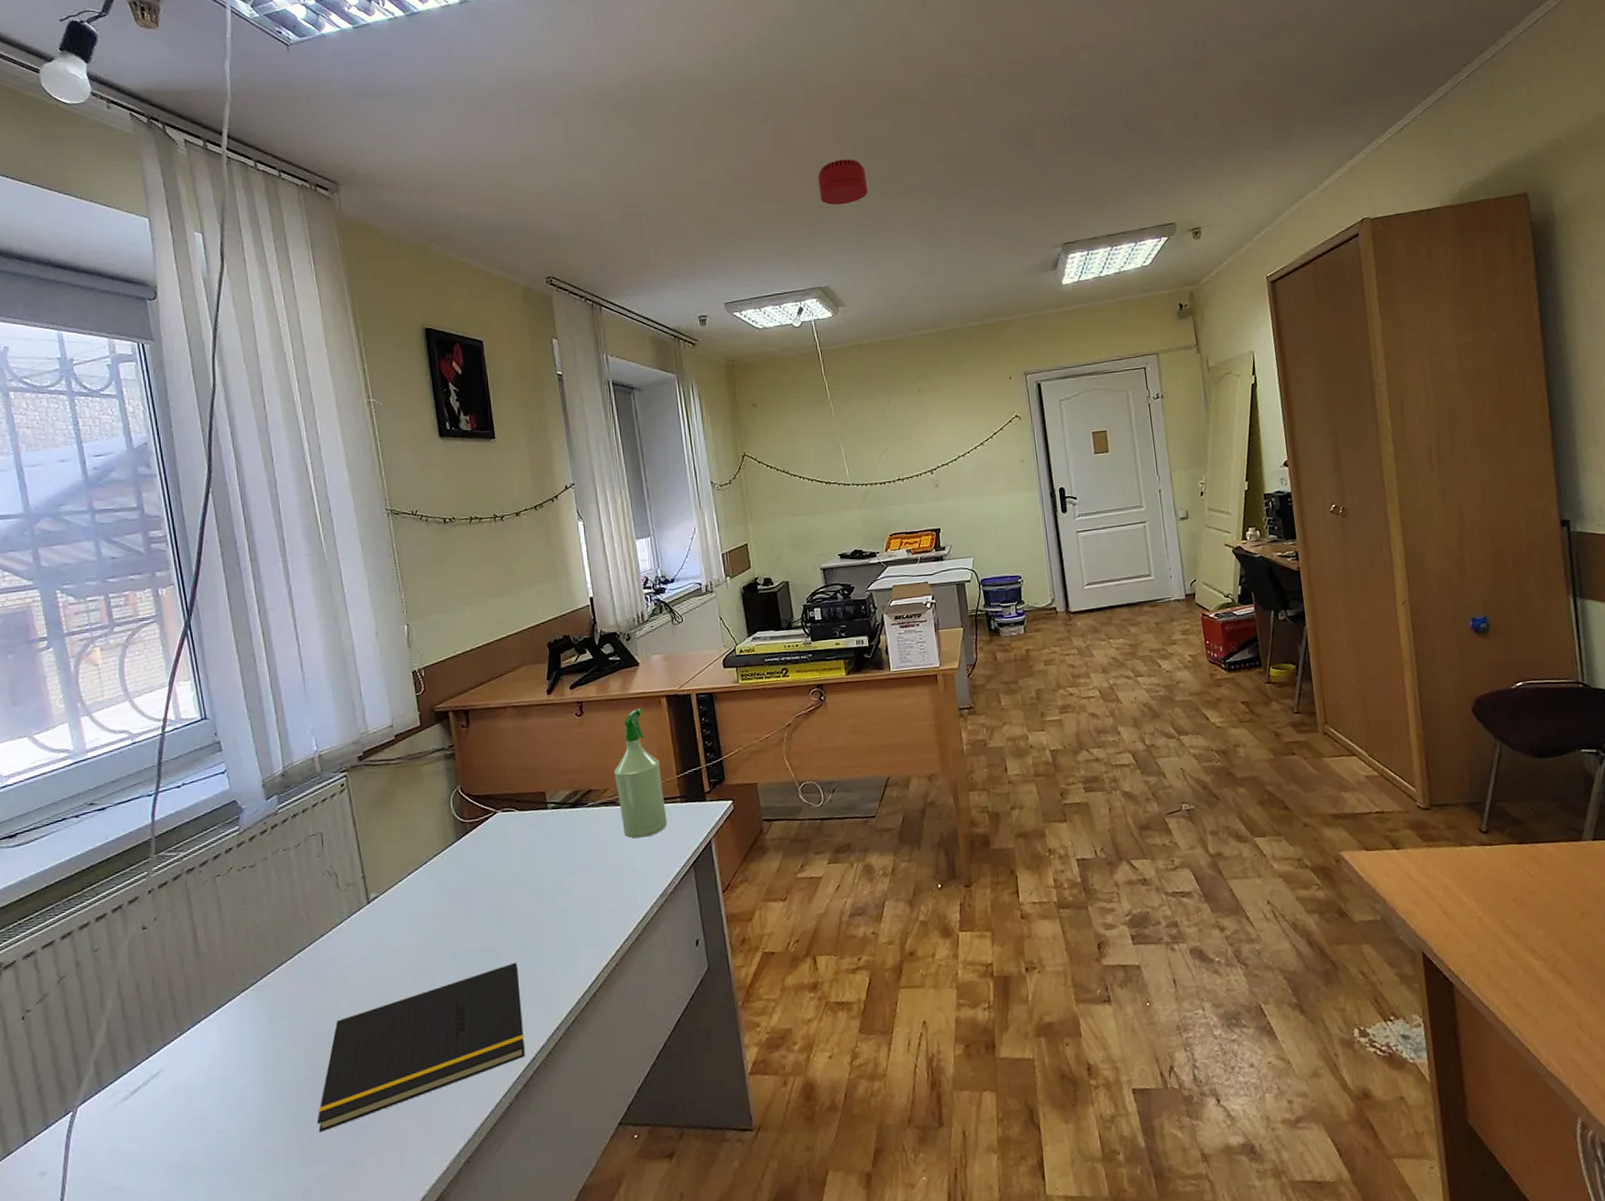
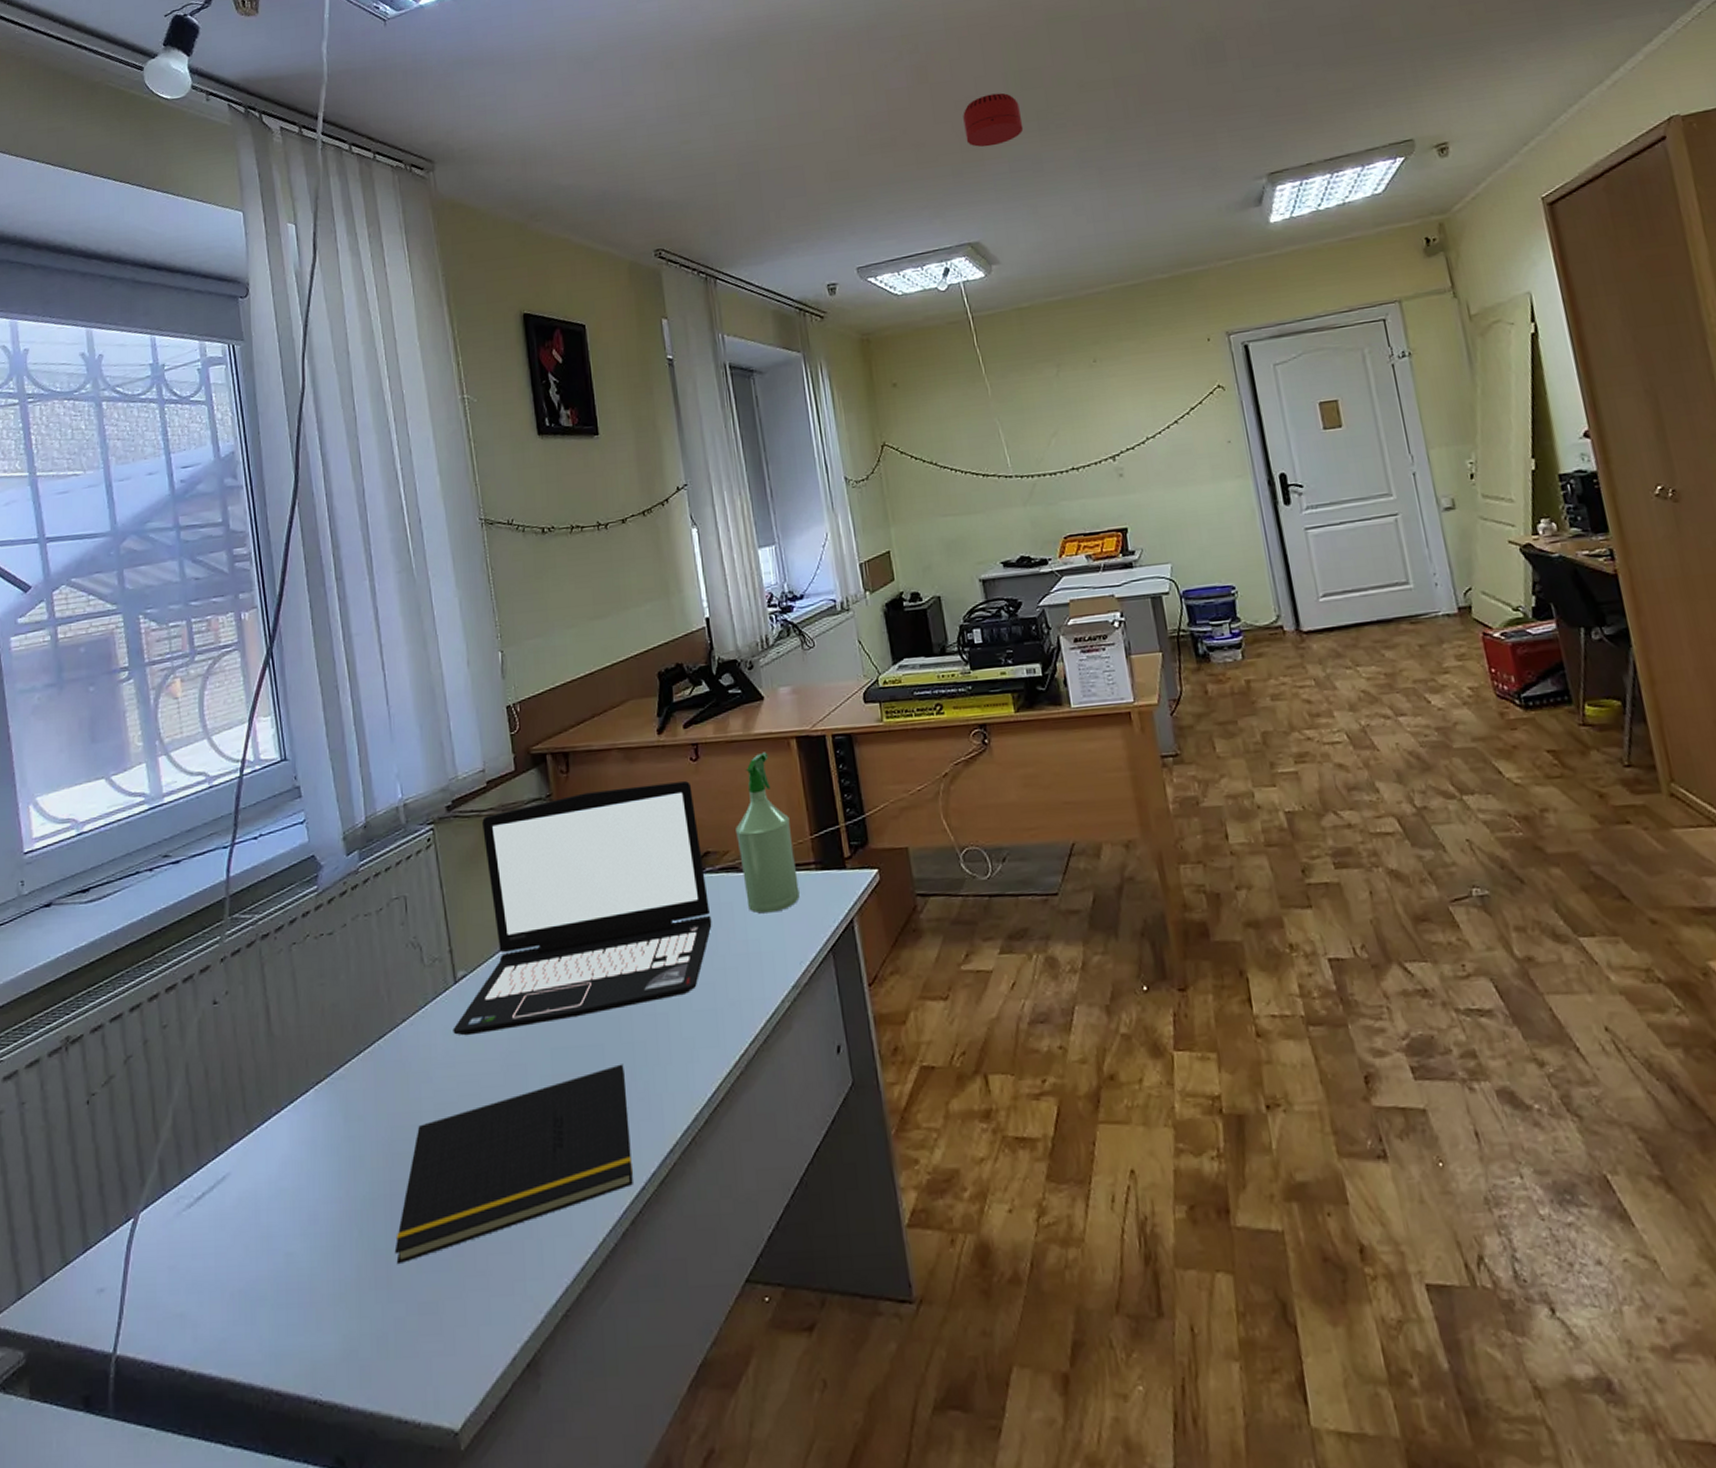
laptop: none [366,733,593,946] -> present [453,781,712,1036]

